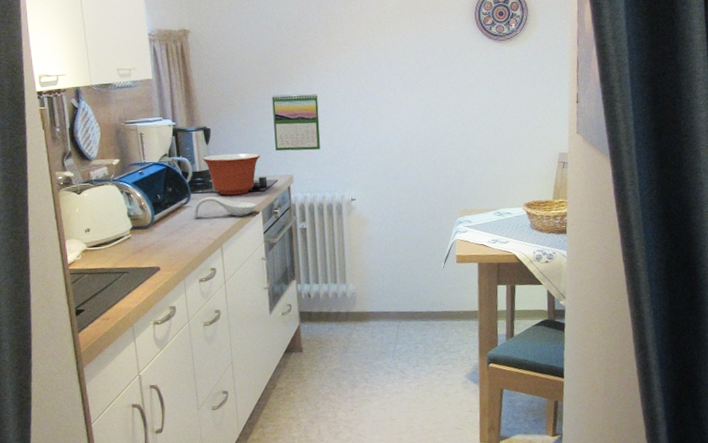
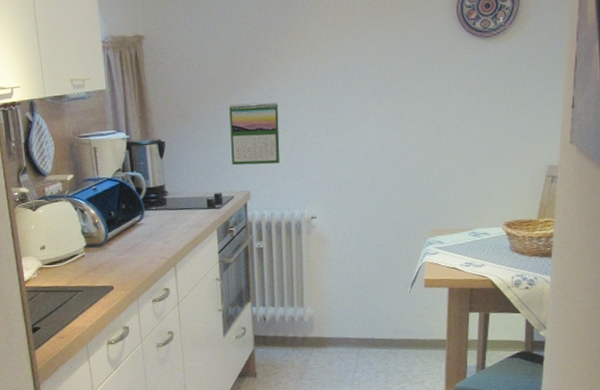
spoon rest: present [192,196,257,218] -> none [146,213,212,236]
mixing bowl: present [202,153,261,195] -> none [156,167,217,212]

